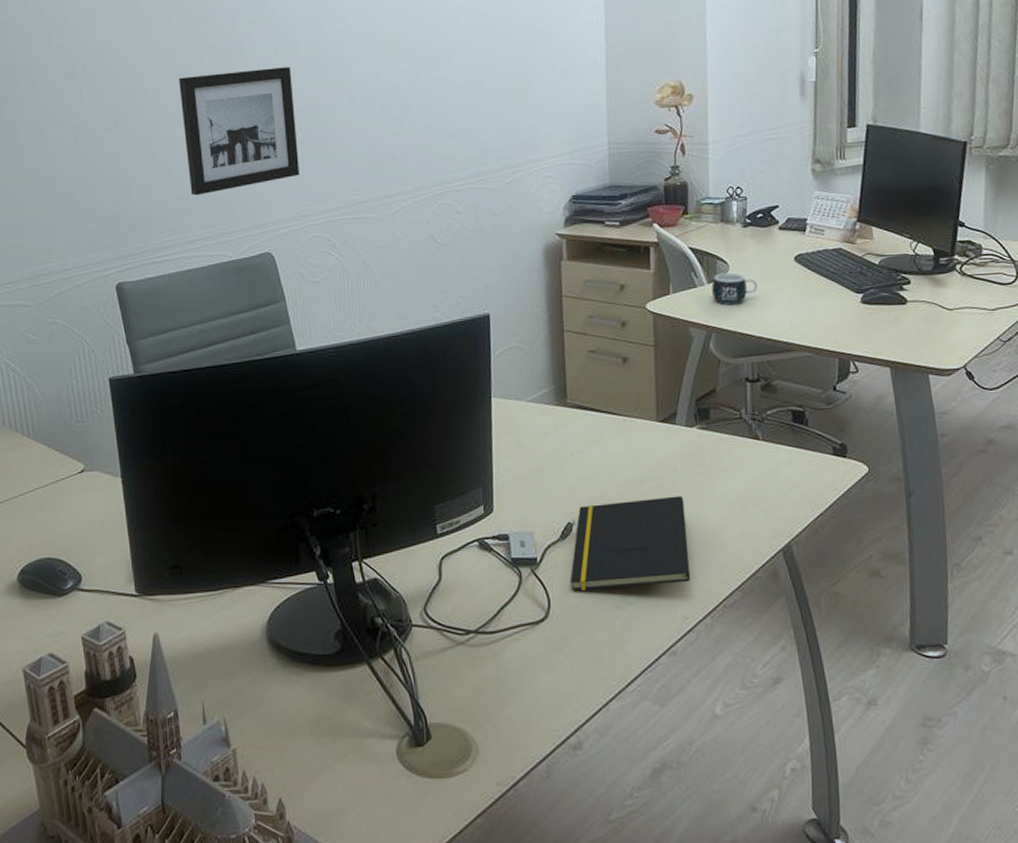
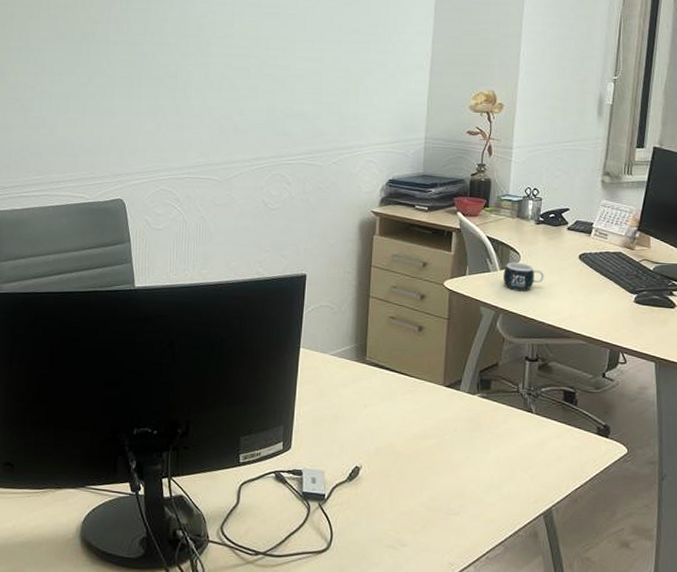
wall art: present [179,67,300,196] -> none [59,40,158,143]
notepad: present [570,496,691,591] -> none [352,452,460,533]

